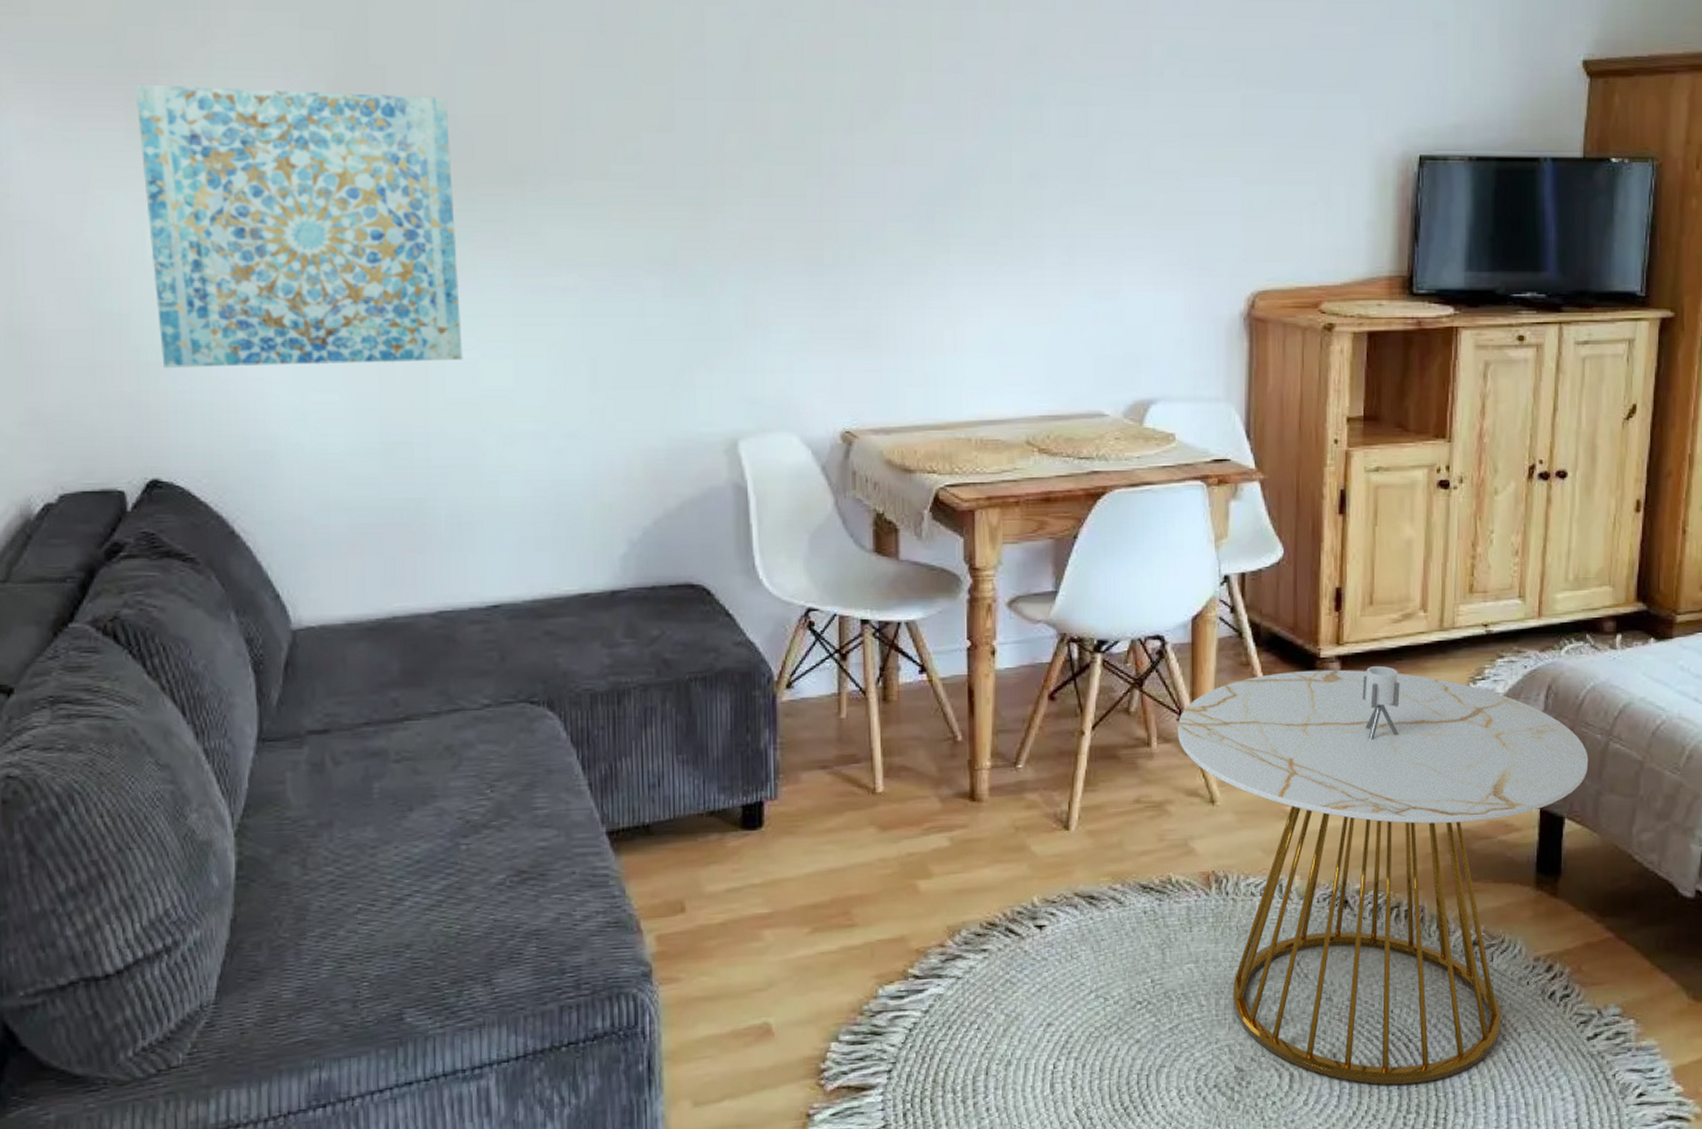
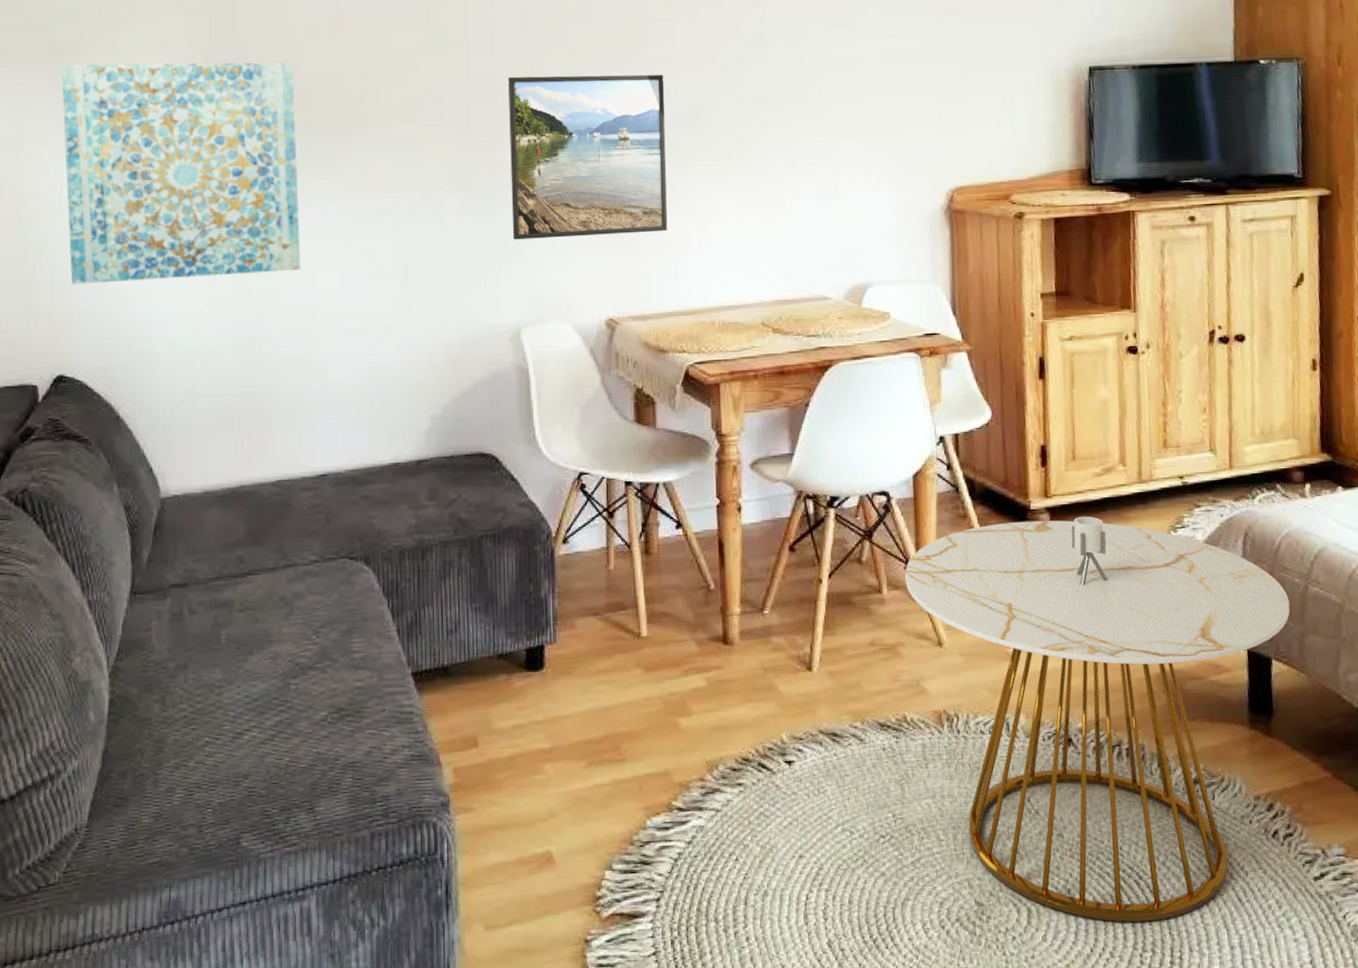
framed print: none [723,131,918,333] -> present [507,74,668,240]

